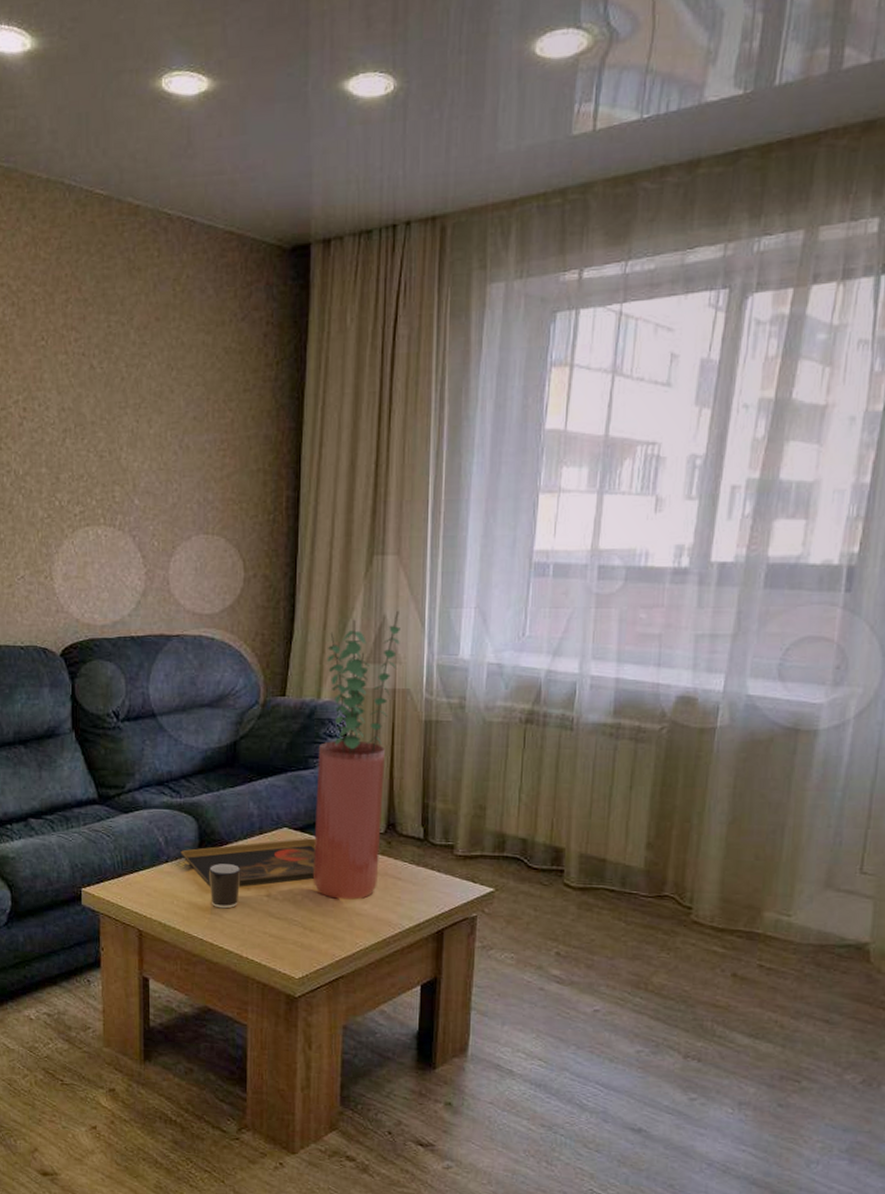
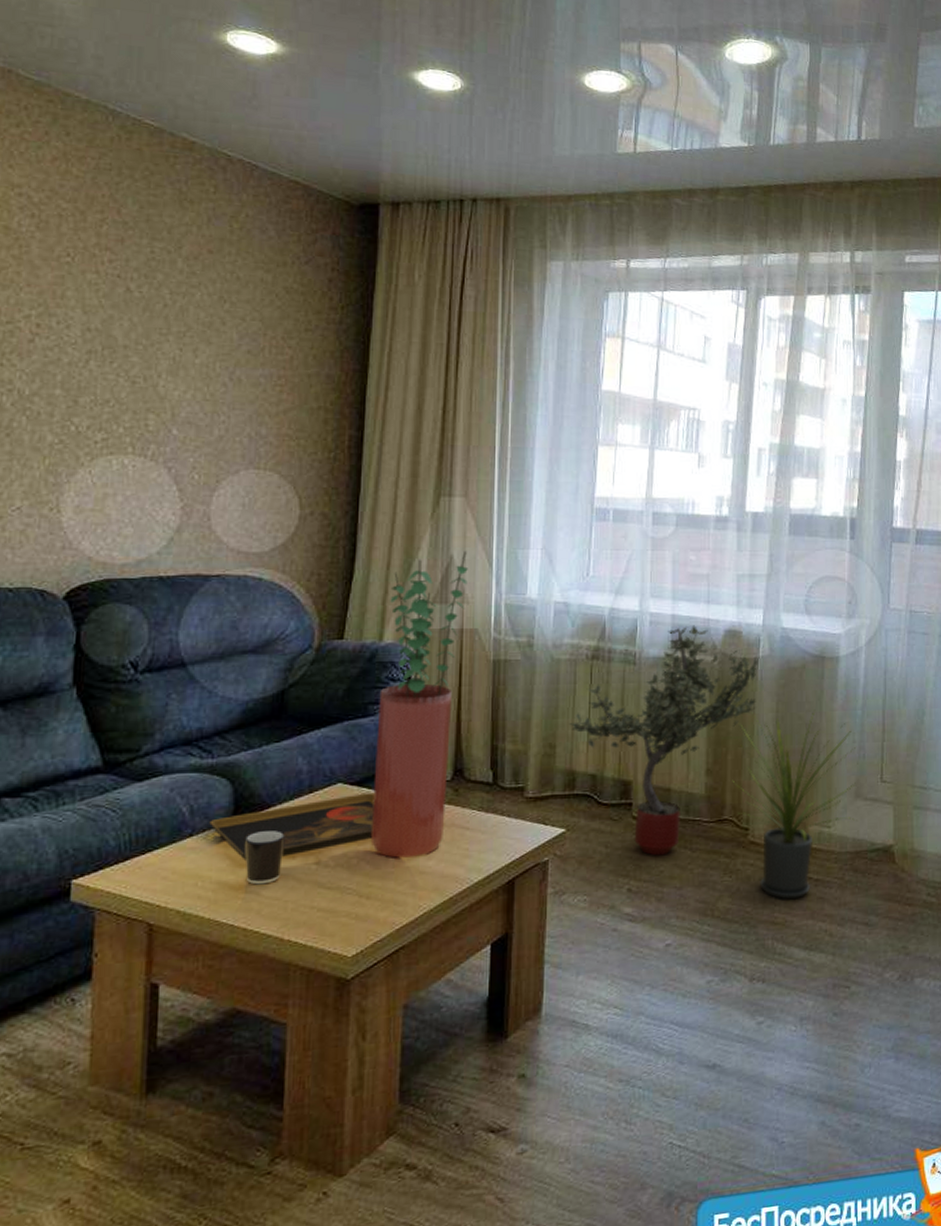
potted tree: none [500,690,716,925] -> present [569,625,759,856]
house plant: none [676,787,830,985] -> present [732,709,859,900]

